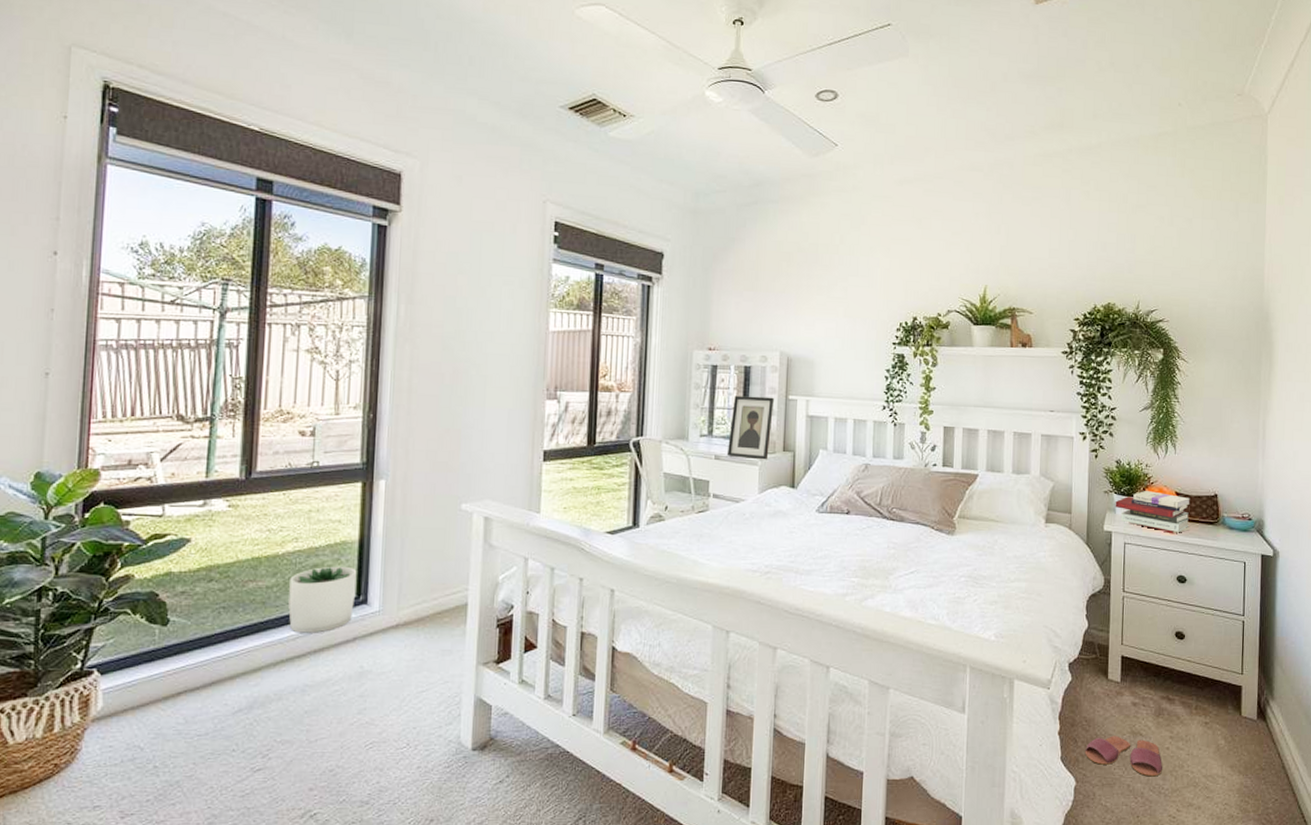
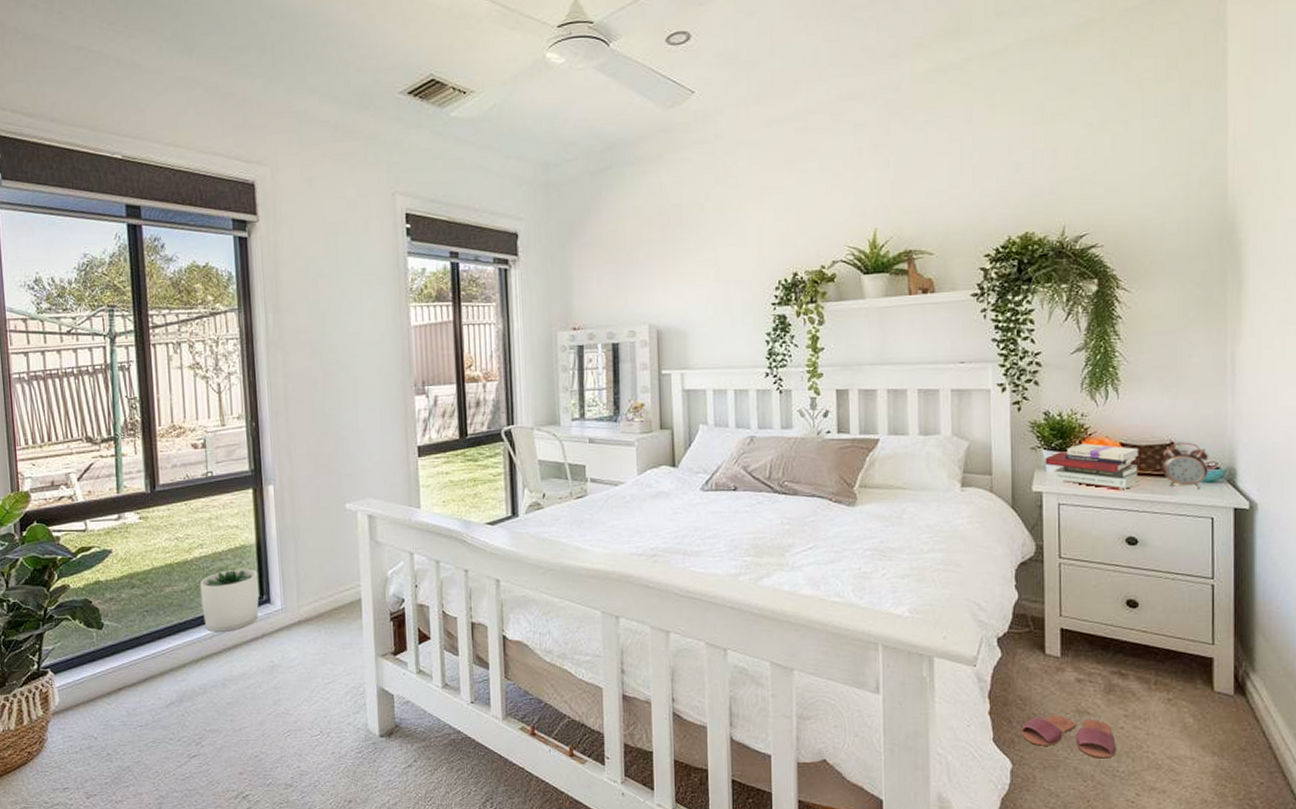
picture frame: present [726,395,775,460] -> none [601,373,647,440]
alarm clock: none [1207,495,1244,536] -> present [1162,442,1210,488]

